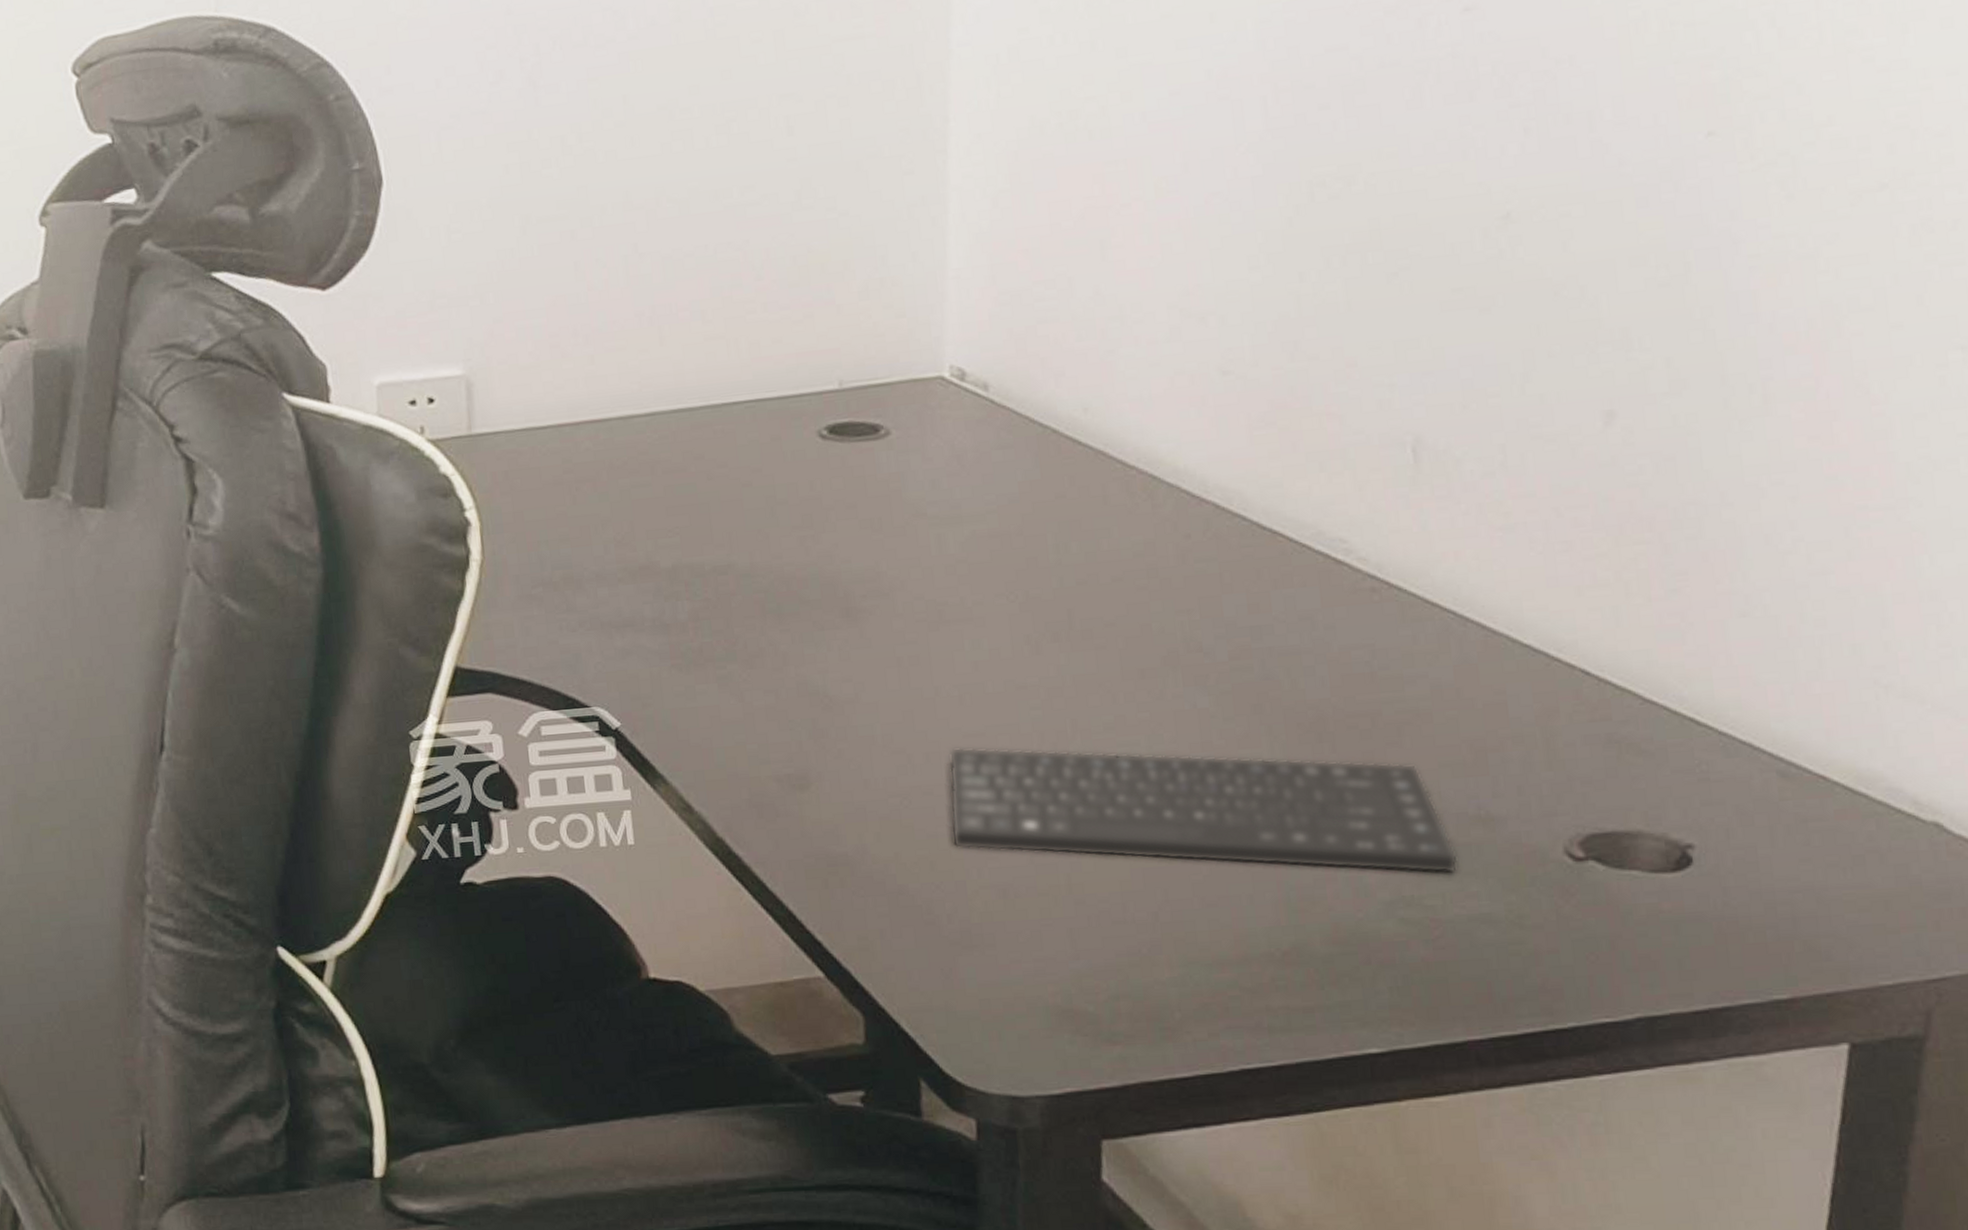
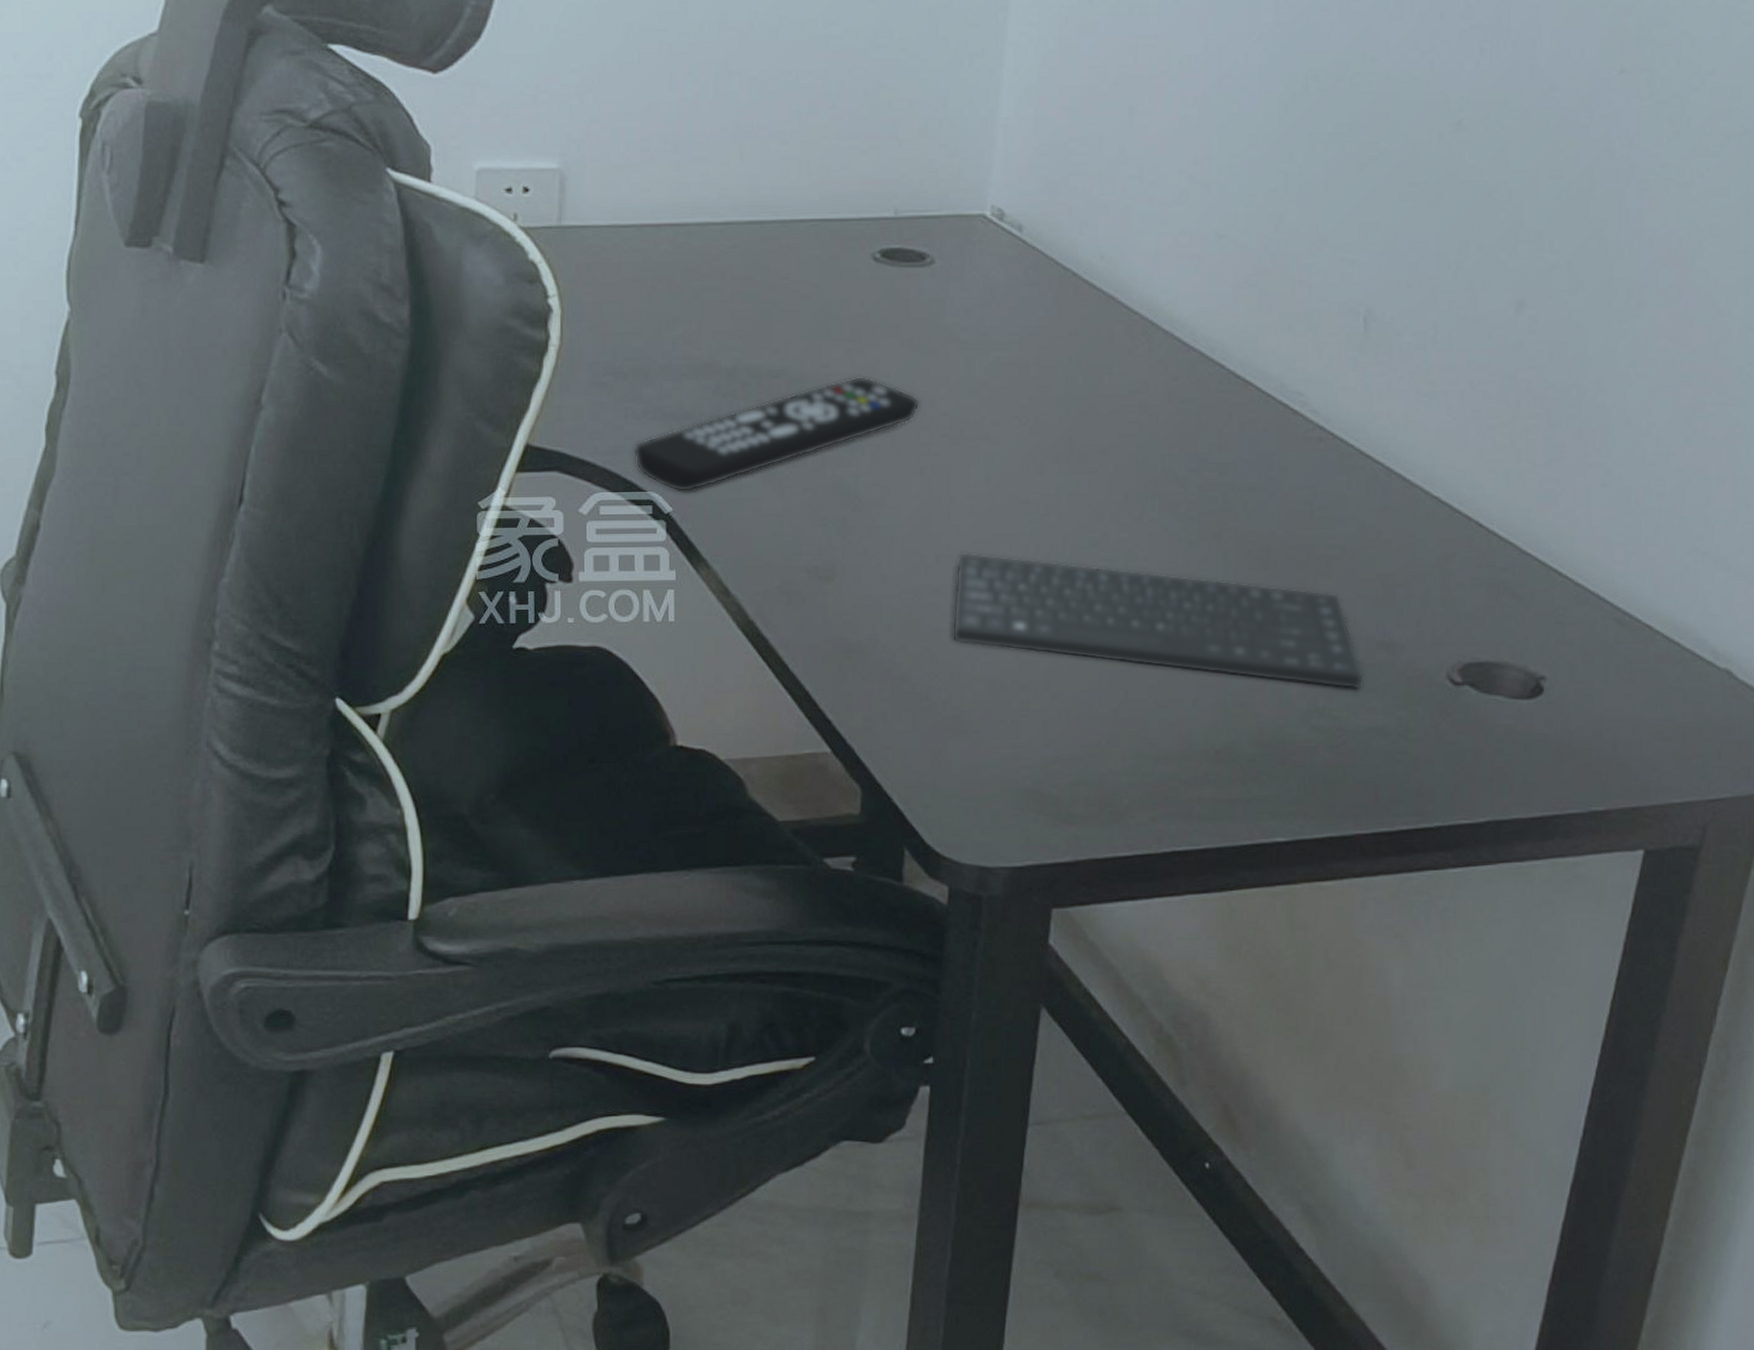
remote control: none [571,563,890,706] -> present [633,376,920,493]

